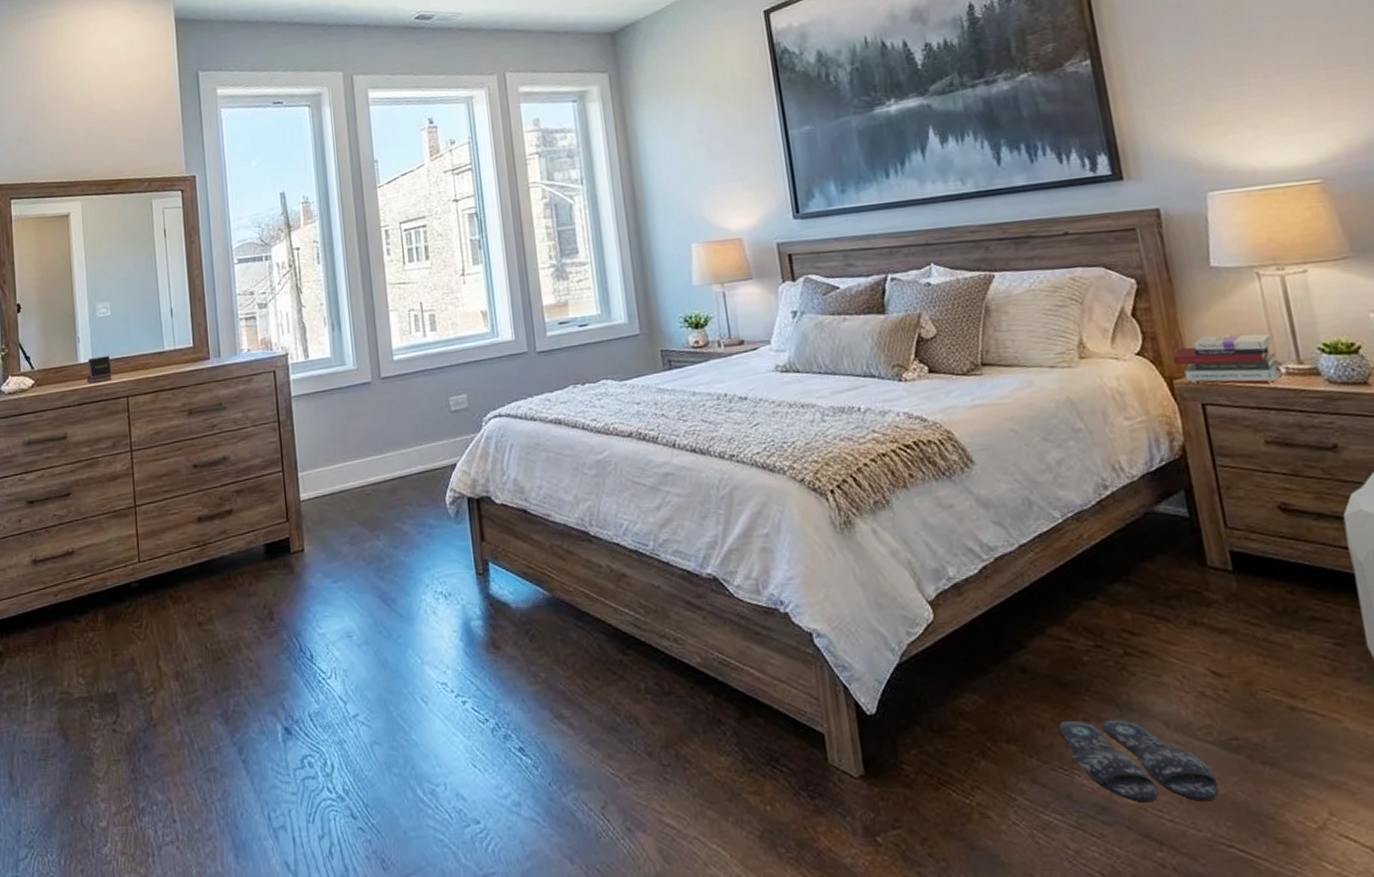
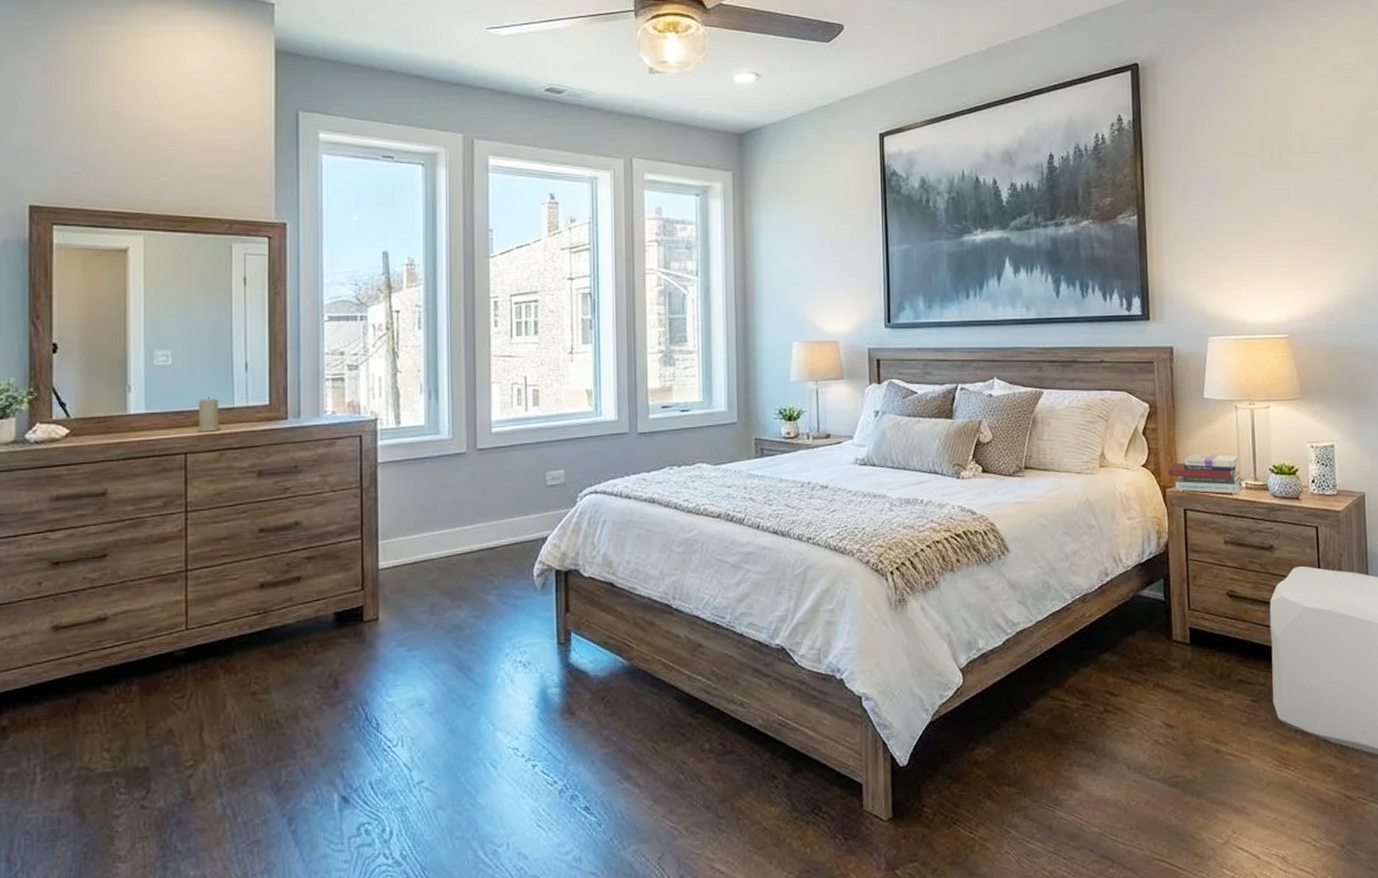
jewelry box: present [86,356,112,384] -> none [136,408,168,437]
candle: none [134,342,156,377] -> present [196,396,223,434]
slippers: present [1058,718,1218,803] -> none [1049,763,1159,830]

